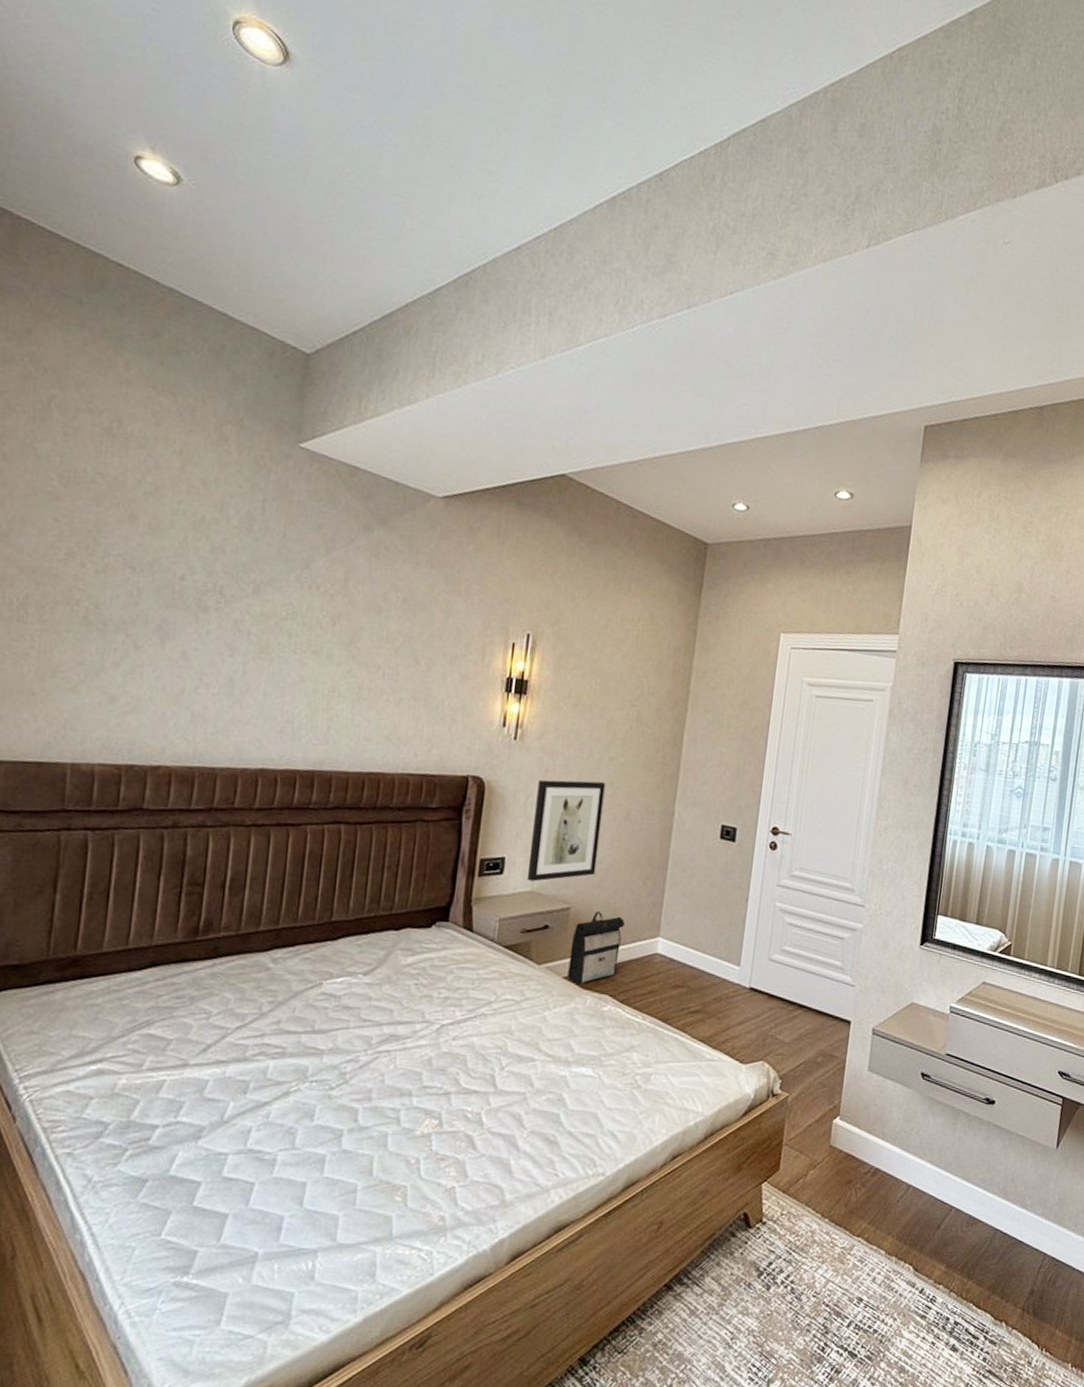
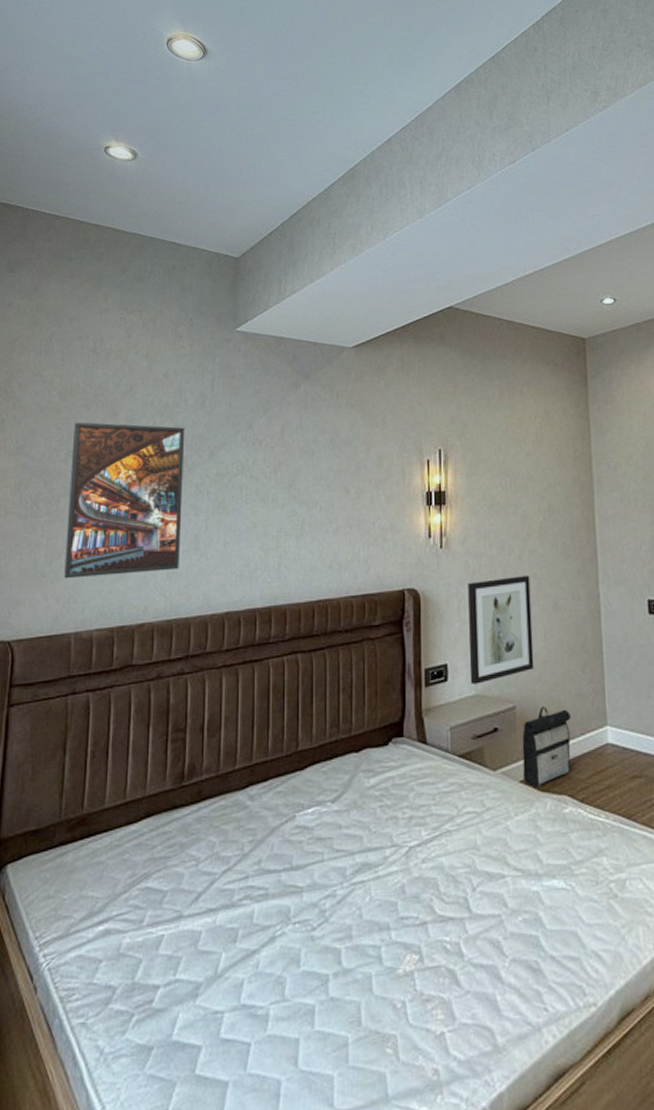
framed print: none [60,517,225,713] -> present [64,422,185,579]

